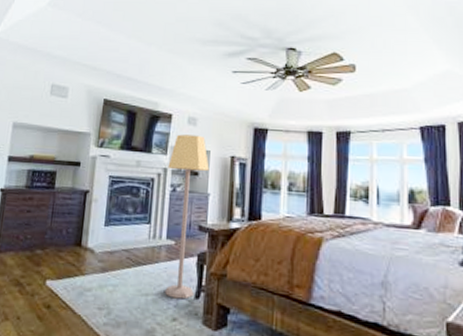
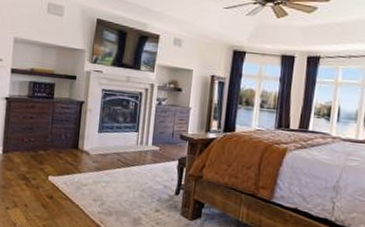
lamp: present [165,134,210,299] -> none [150,54,192,195]

